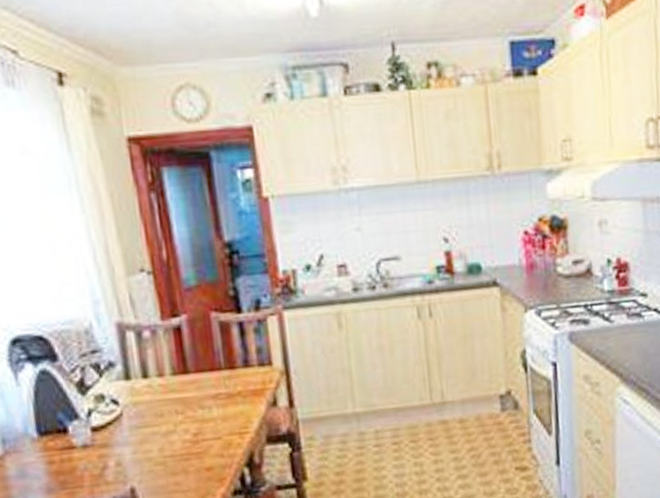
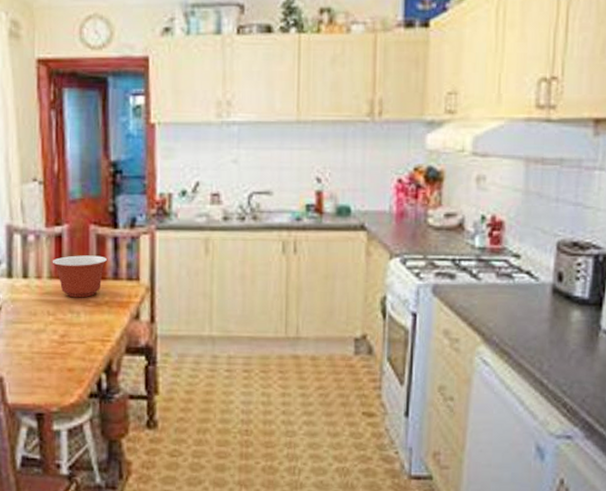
mixing bowl: none [173,344,235,393] -> present [52,255,108,298]

